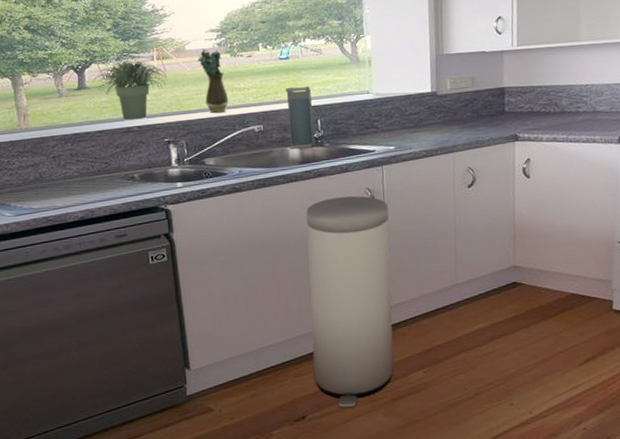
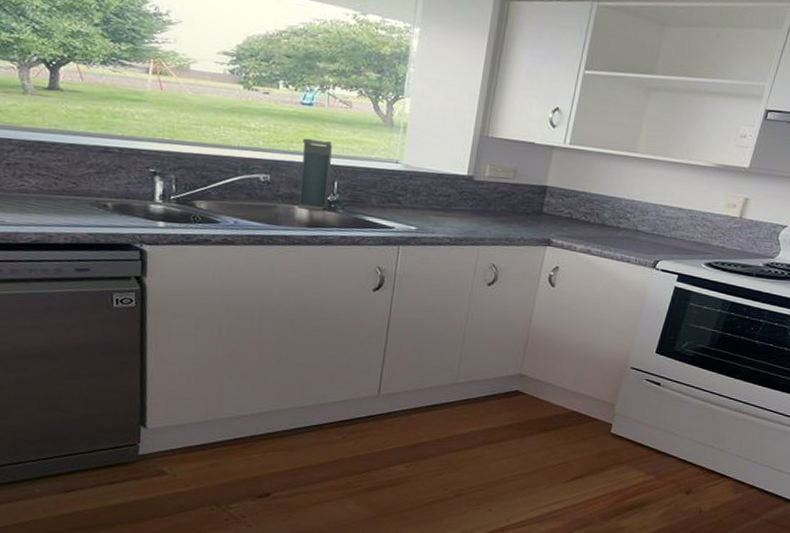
potted plant: present [92,59,168,121] -> none [68,64,164,141]
vase: present [197,47,229,113] -> none [202,71,235,151]
pedal bin: present [305,196,394,409] -> none [286,270,398,493]

